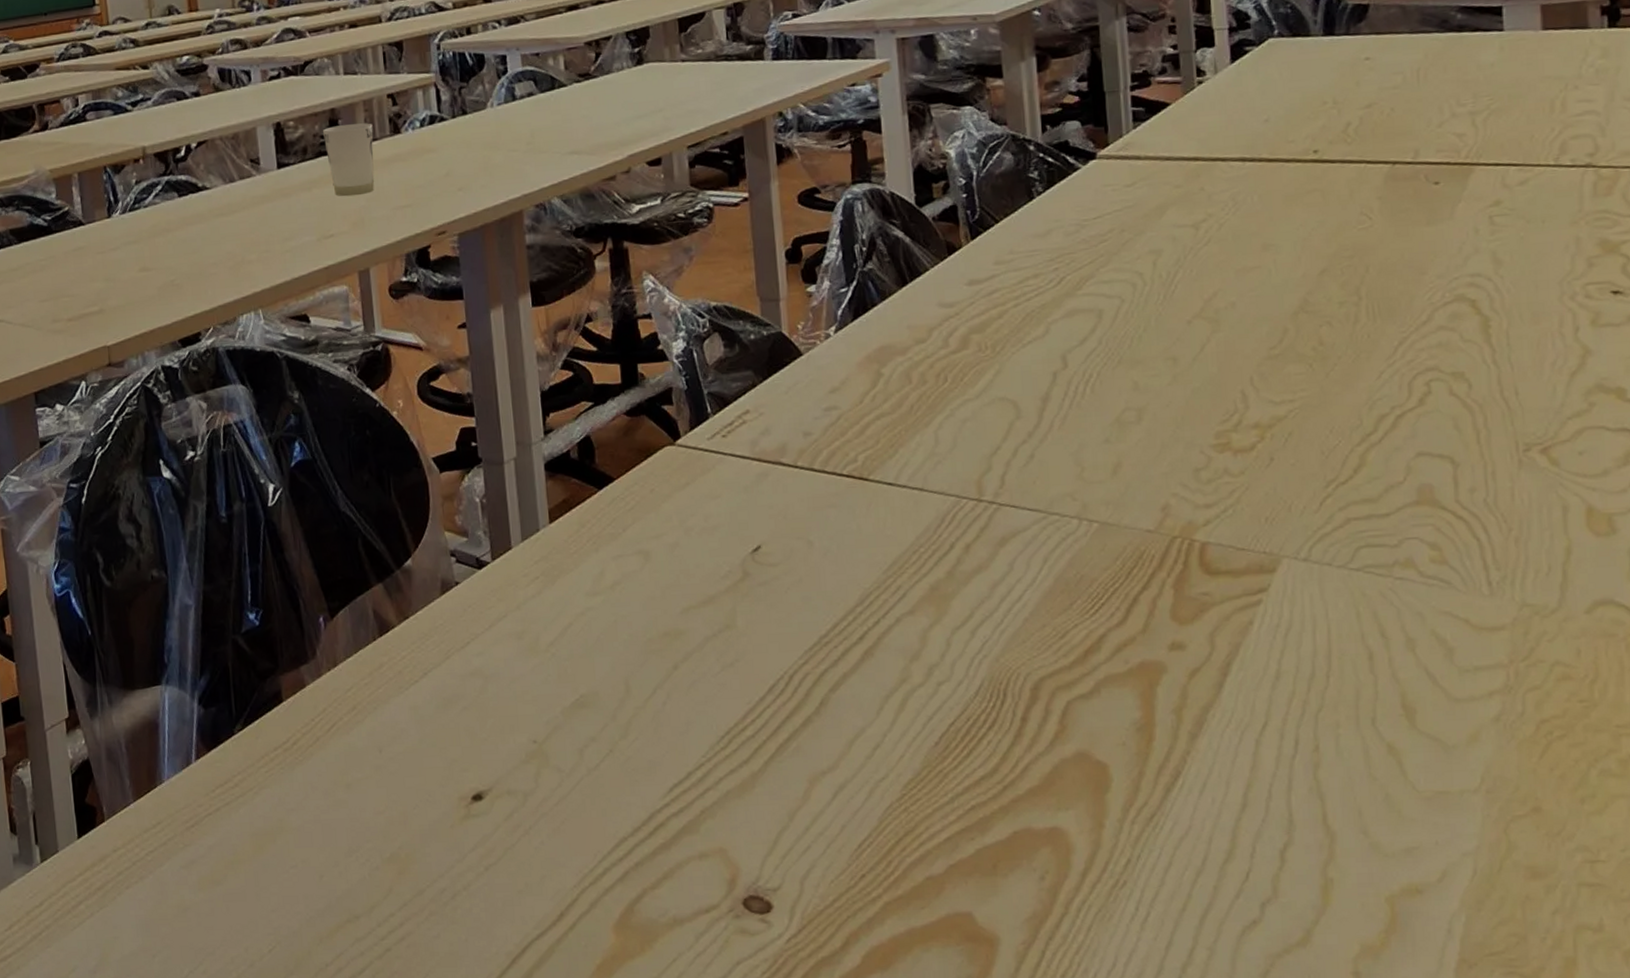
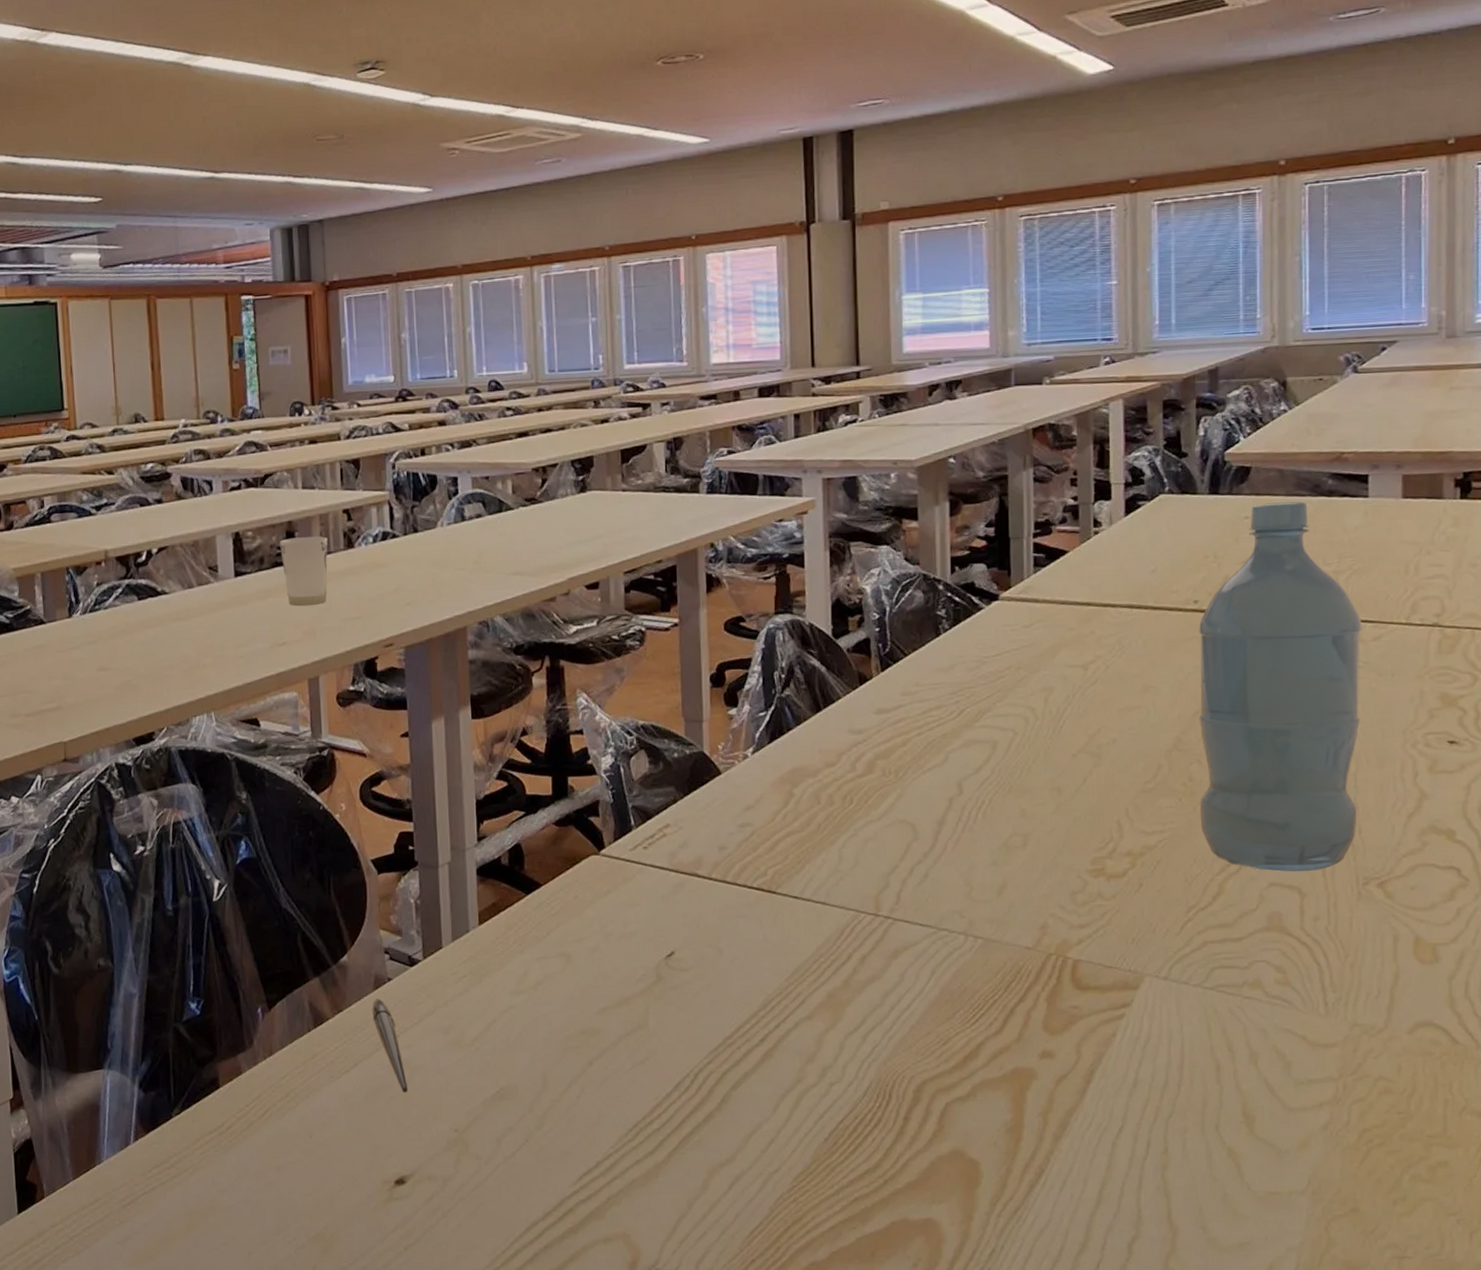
pen: none [440,604,482,703] -> present [372,999,408,1093]
water bottle: none [1320,38,1513,440] -> present [1198,501,1362,872]

